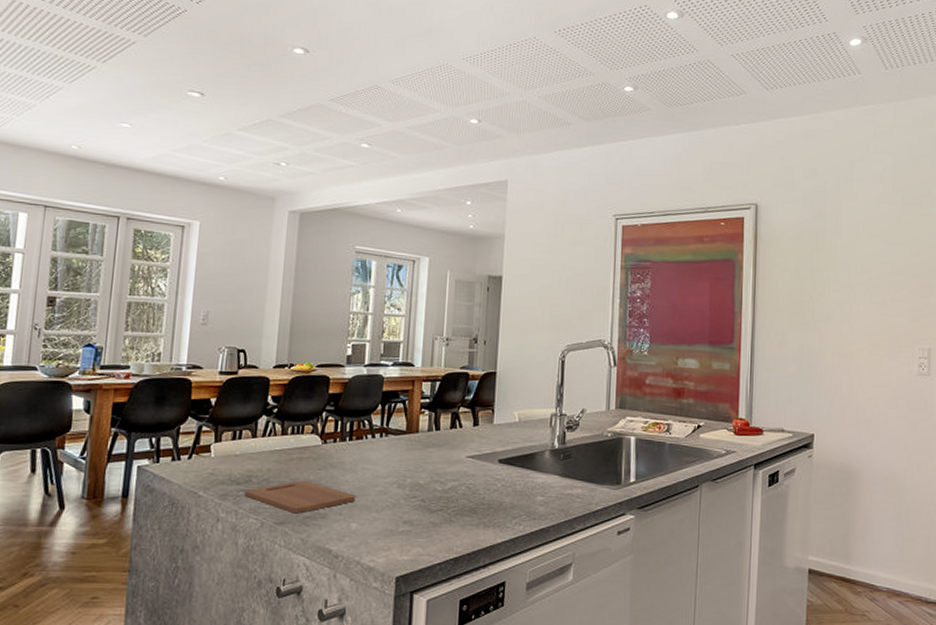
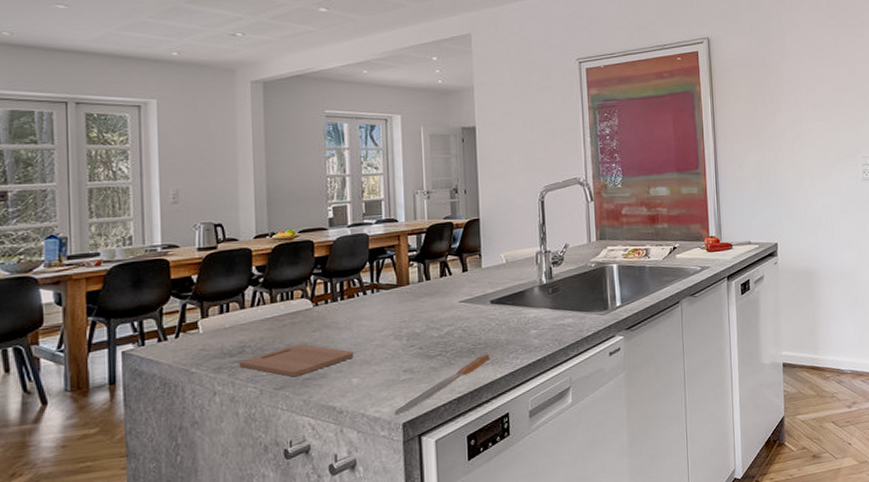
kitchen knife: none [389,515,492,568] -> present [394,353,490,416]

